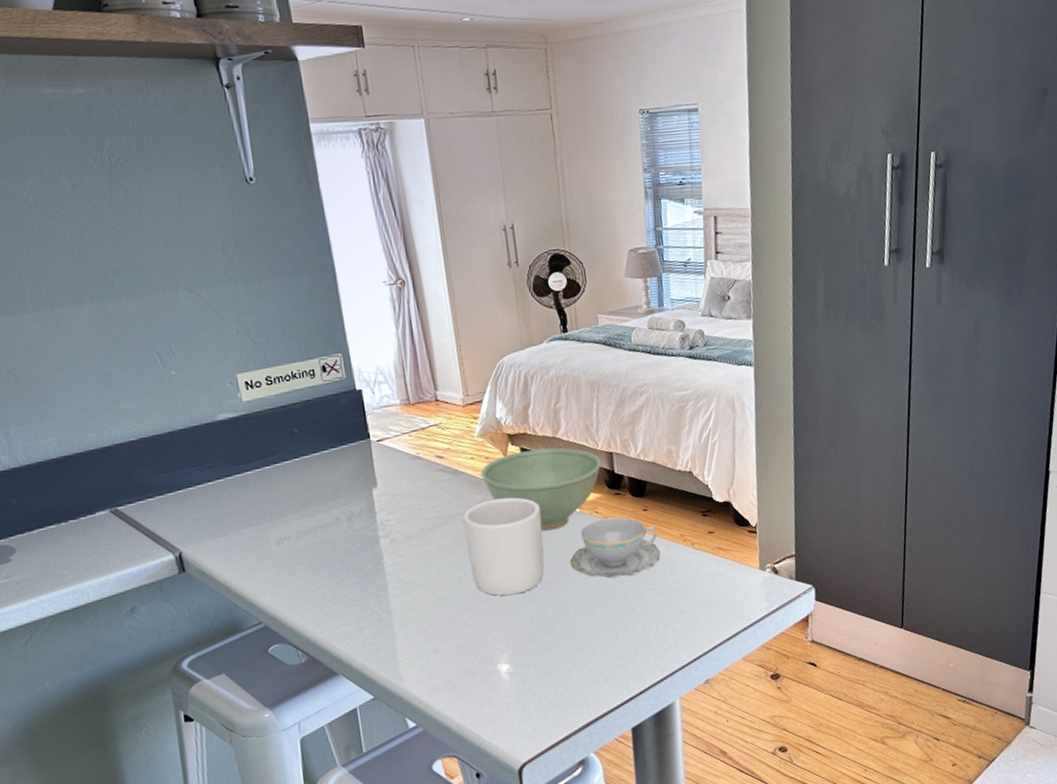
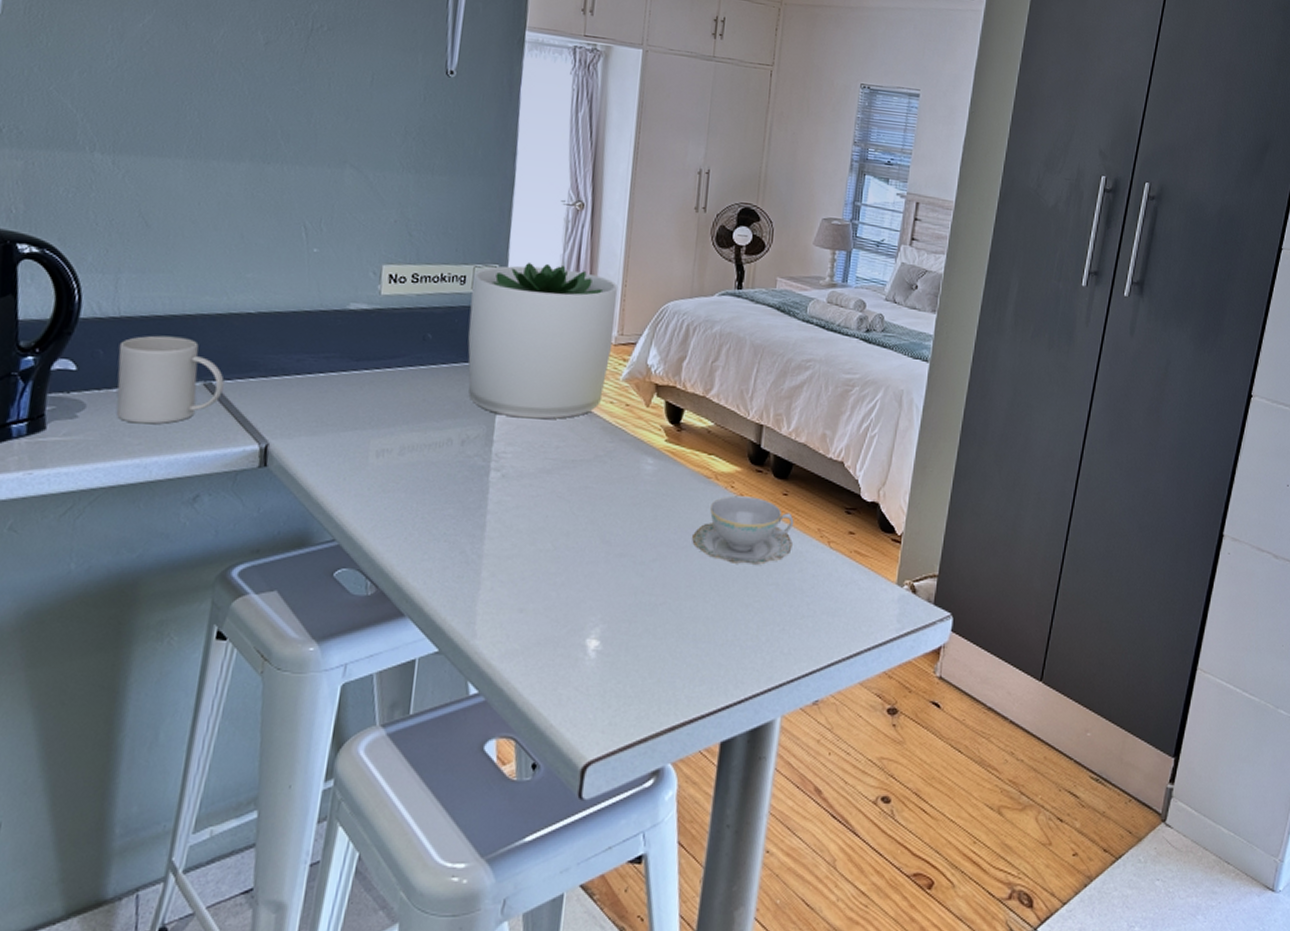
mug: none [27,474,129,557] -> present [116,335,225,425]
planter: none [319,342,463,489] -> present [467,263,619,420]
mug: present [462,497,545,596] -> none [581,451,673,562]
bowl: present [480,447,602,531] -> none [616,405,750,498]

